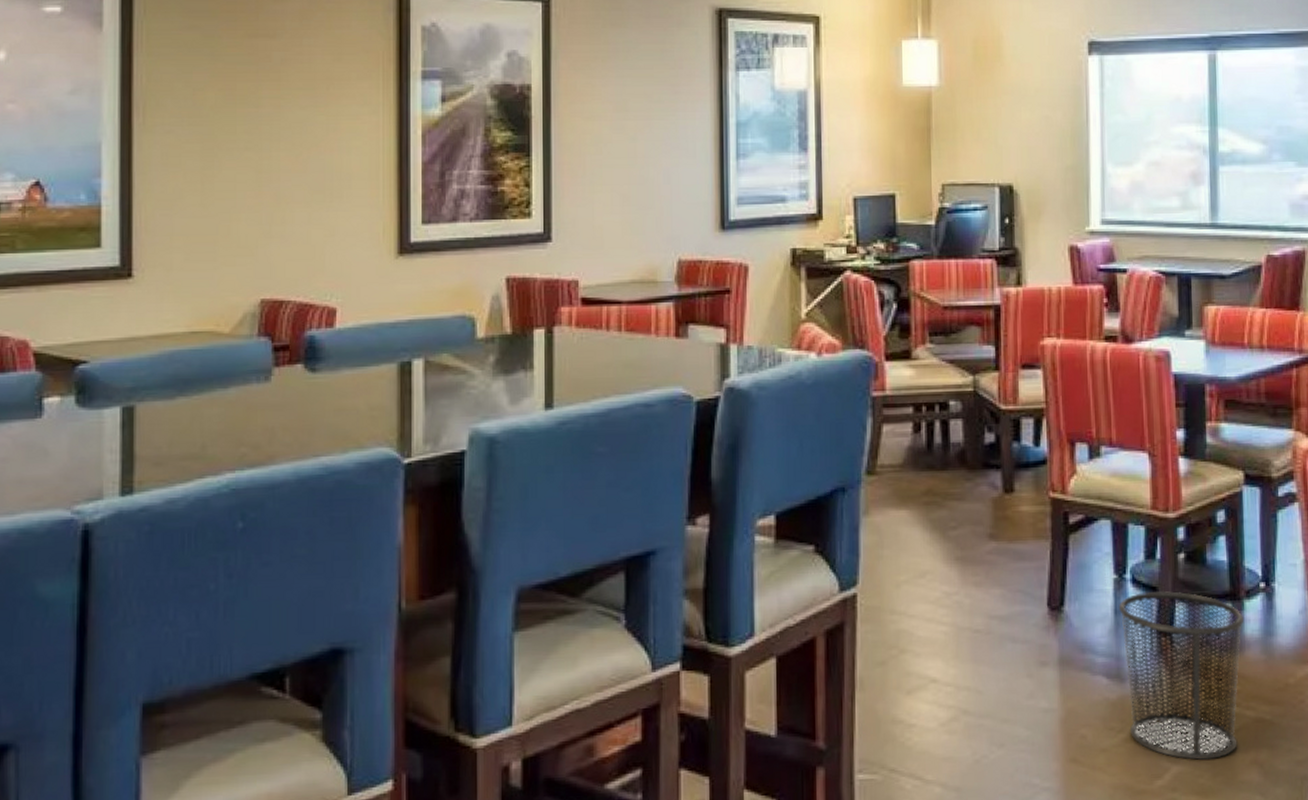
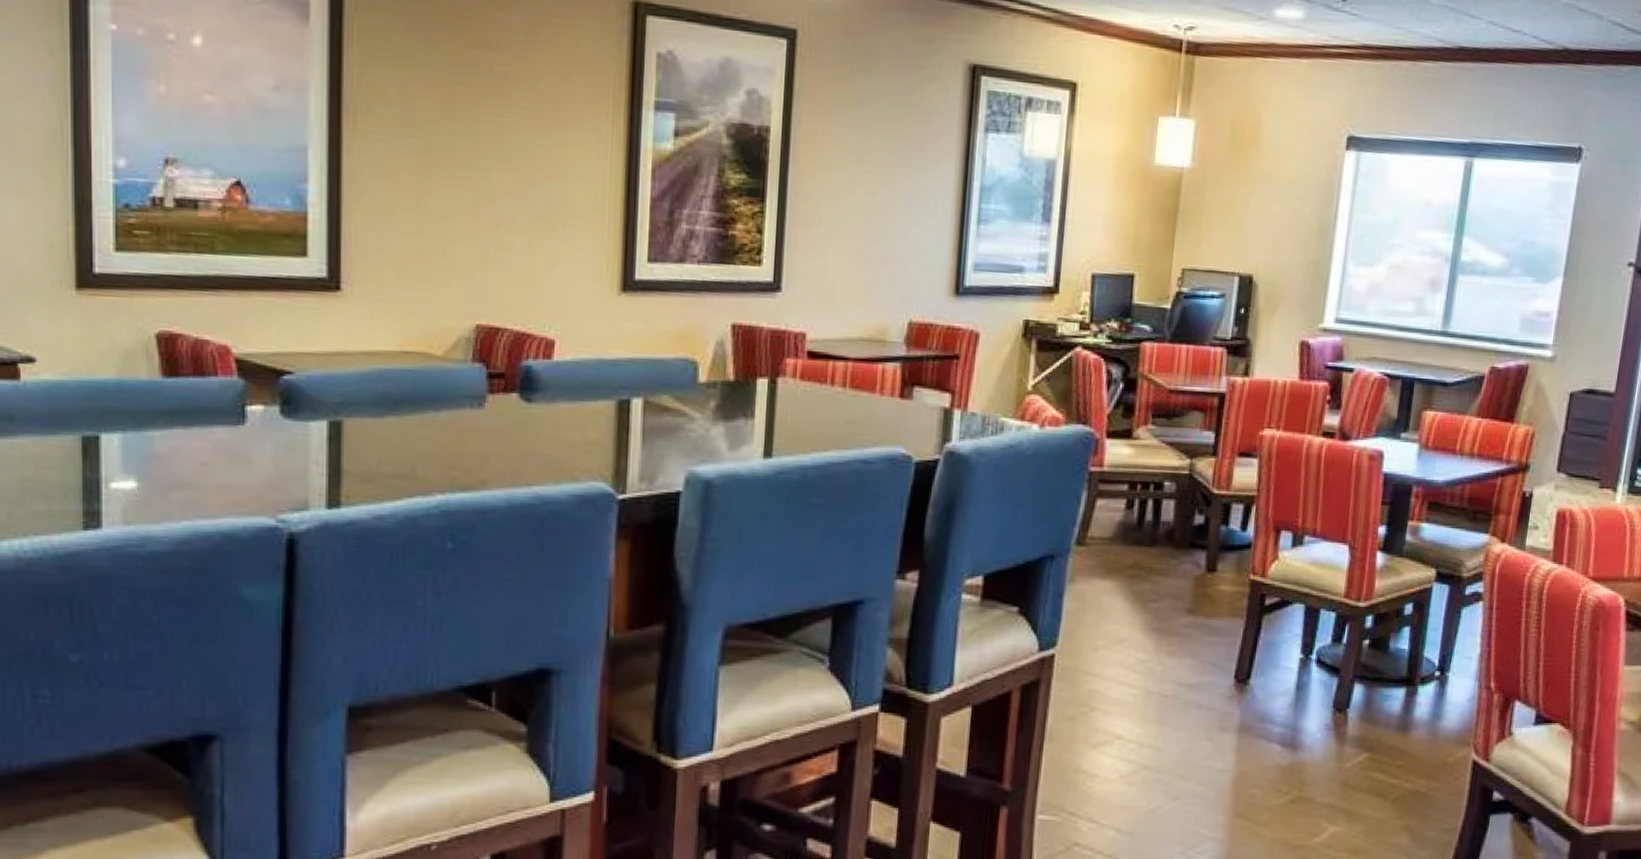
waste bin: present [1118,590,1243,760] -> none [1296,672,1415,824]

